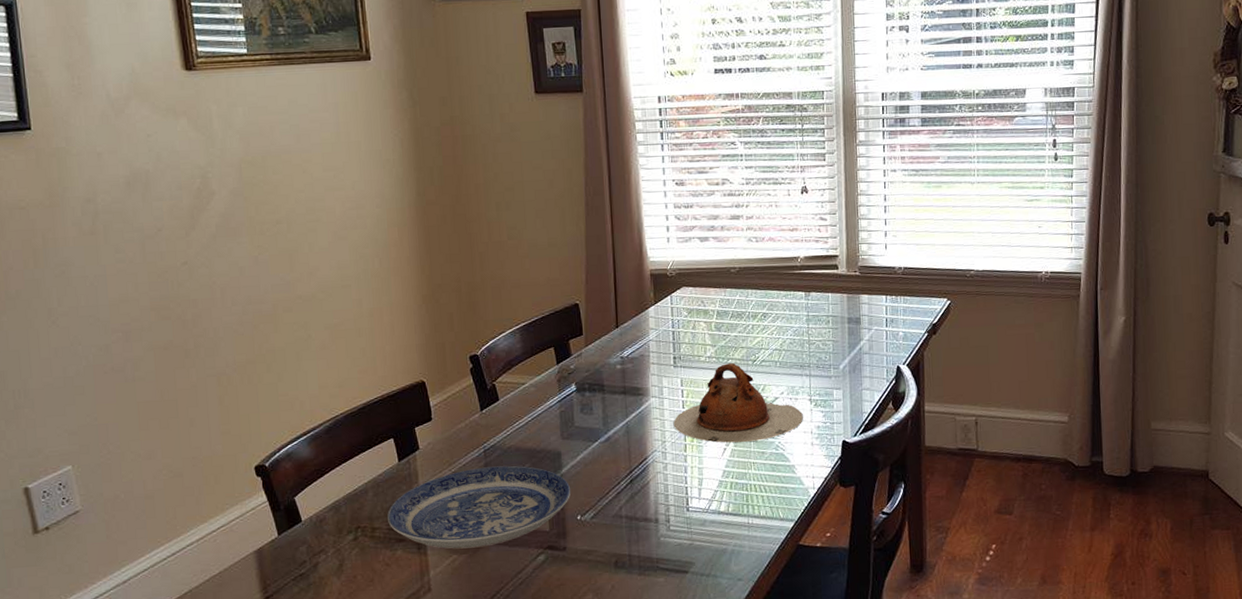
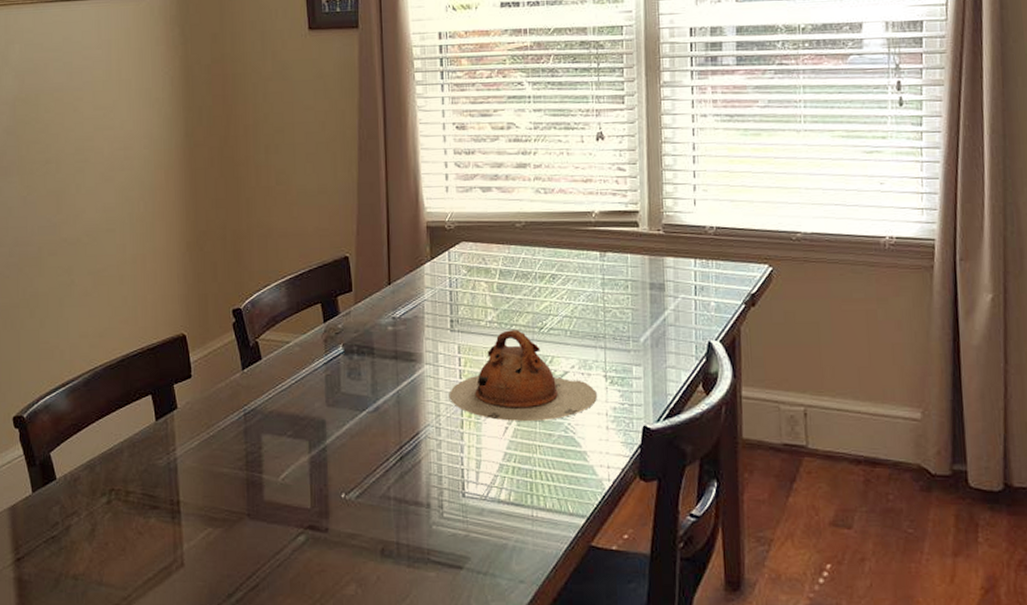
plate: present [387,465,571,549] -> none [142,432,335,521]

